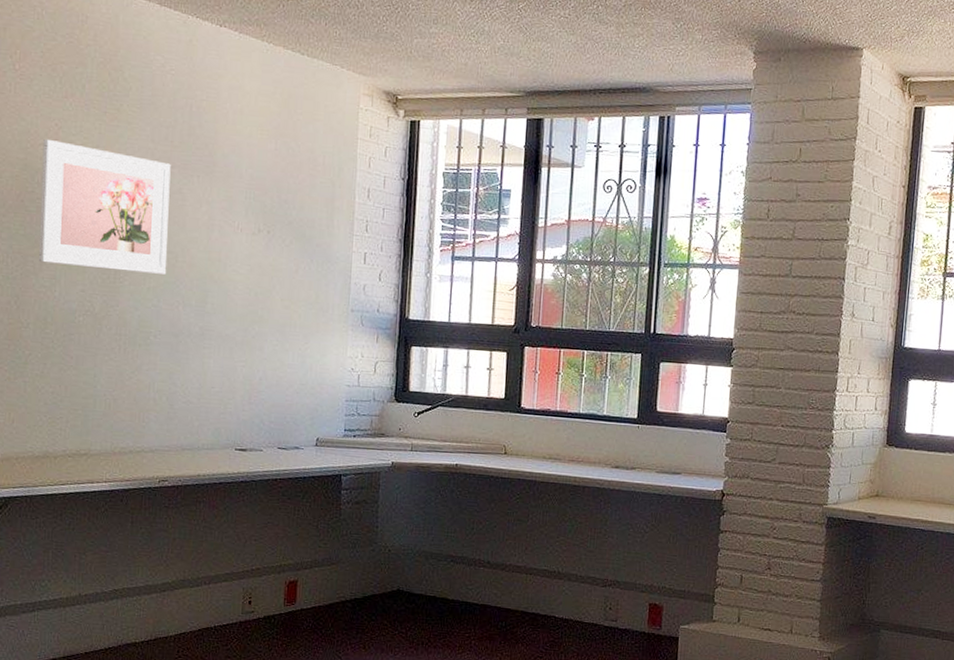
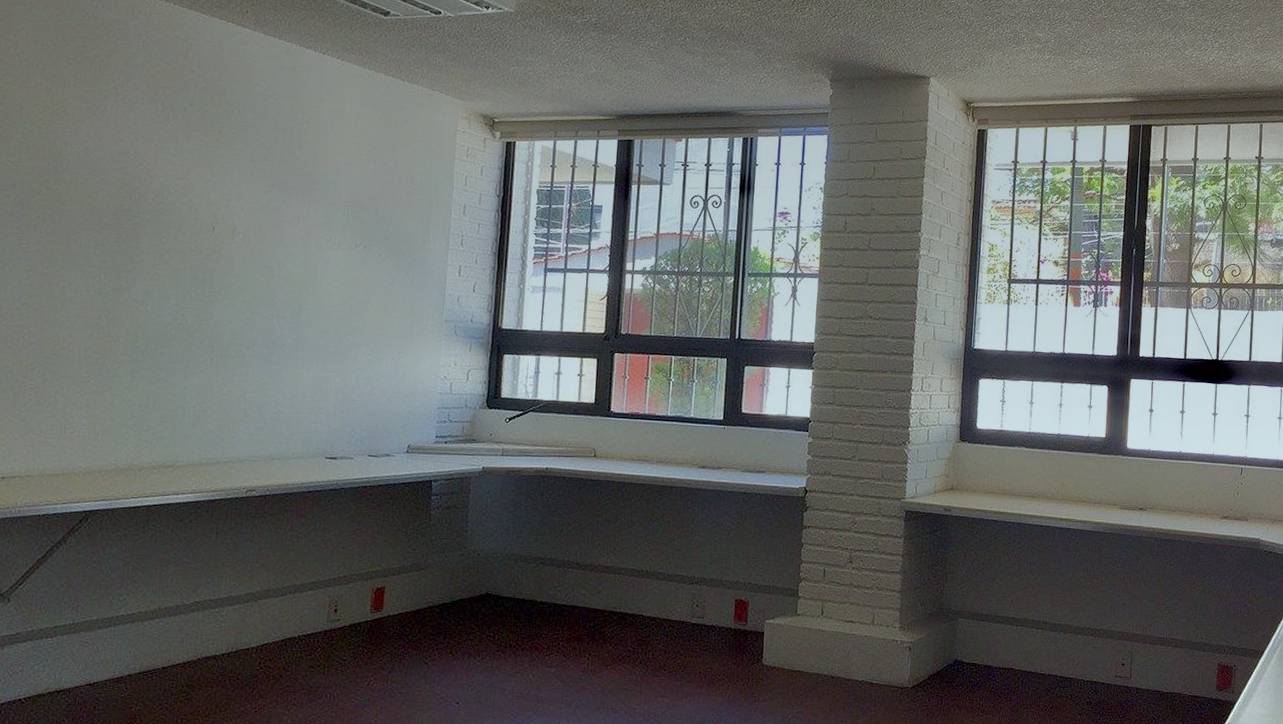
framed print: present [38,138,171,274] -> none [131,159,270,288]

